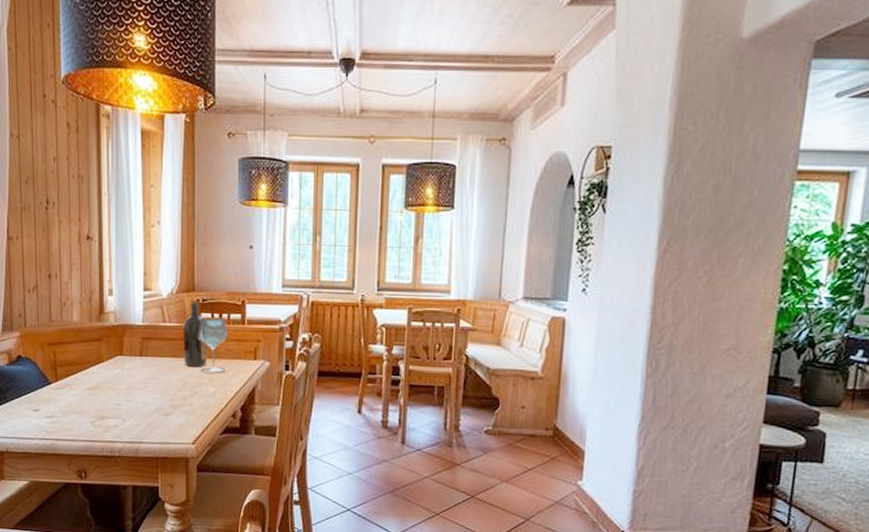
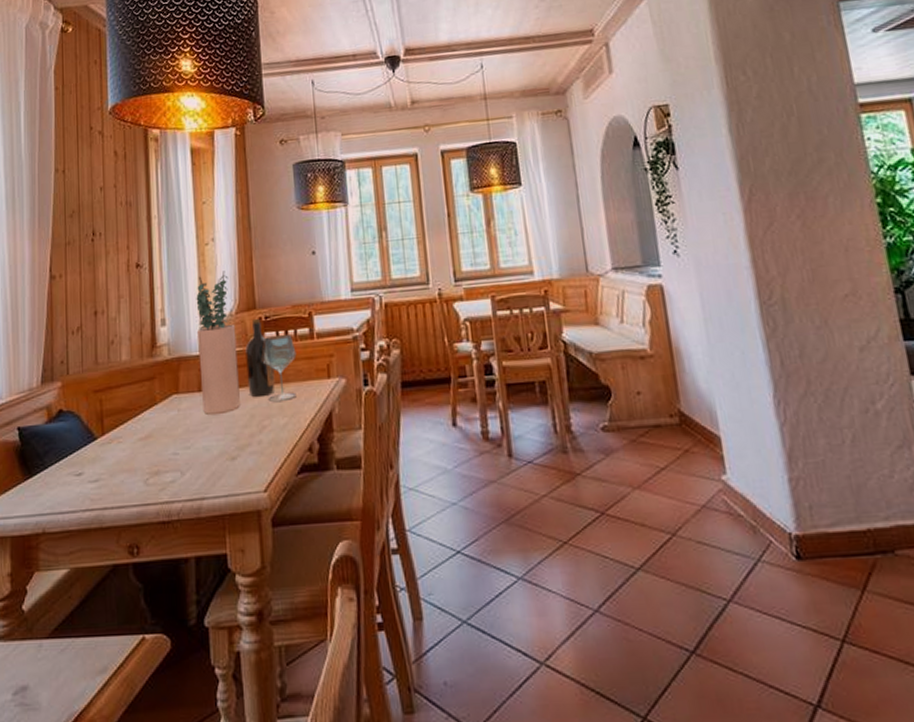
vase: none [141,253,176,378] -> present [196,271,240,416]

